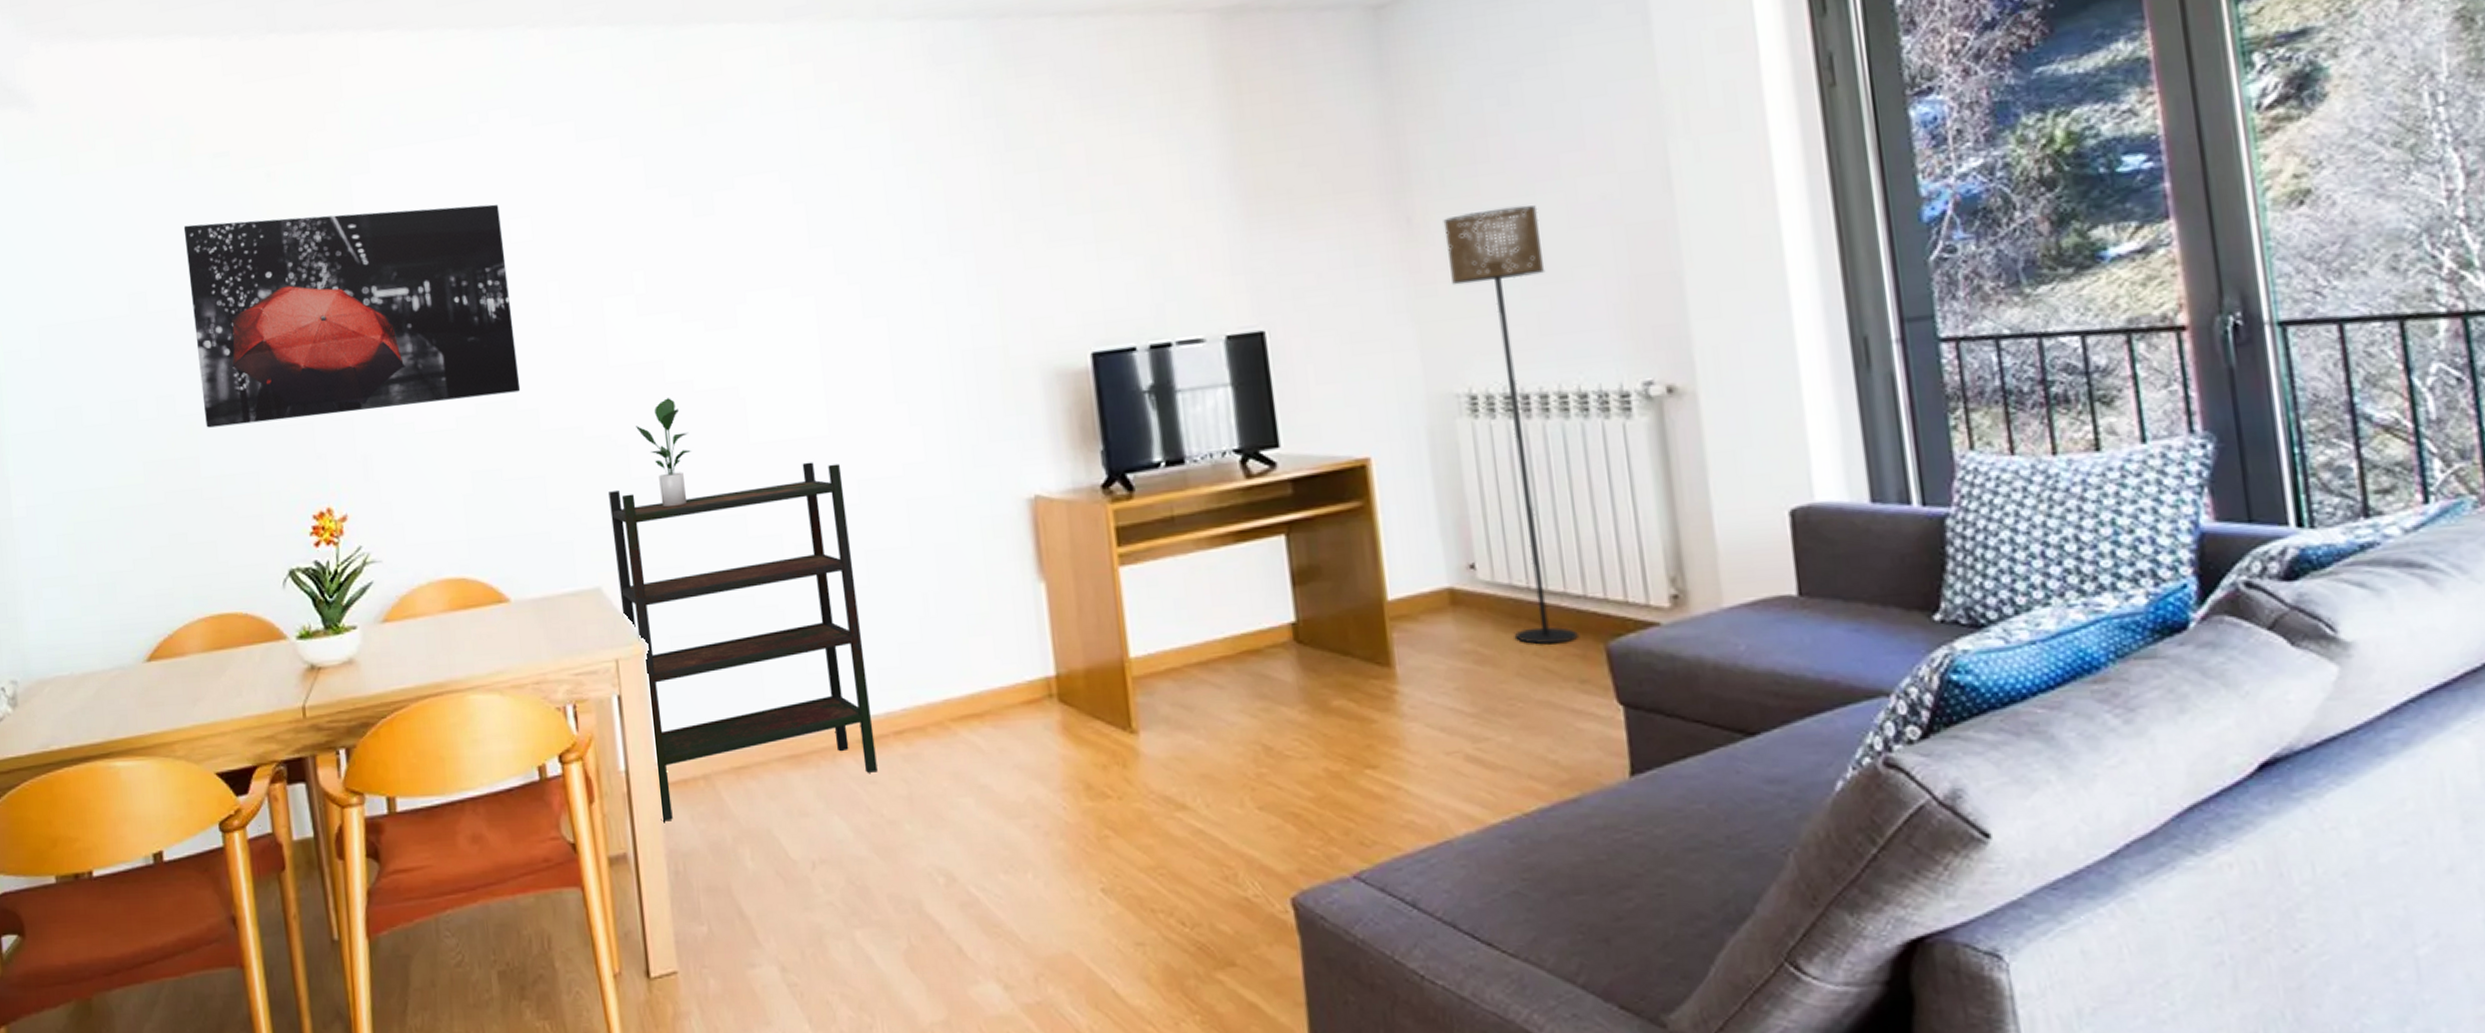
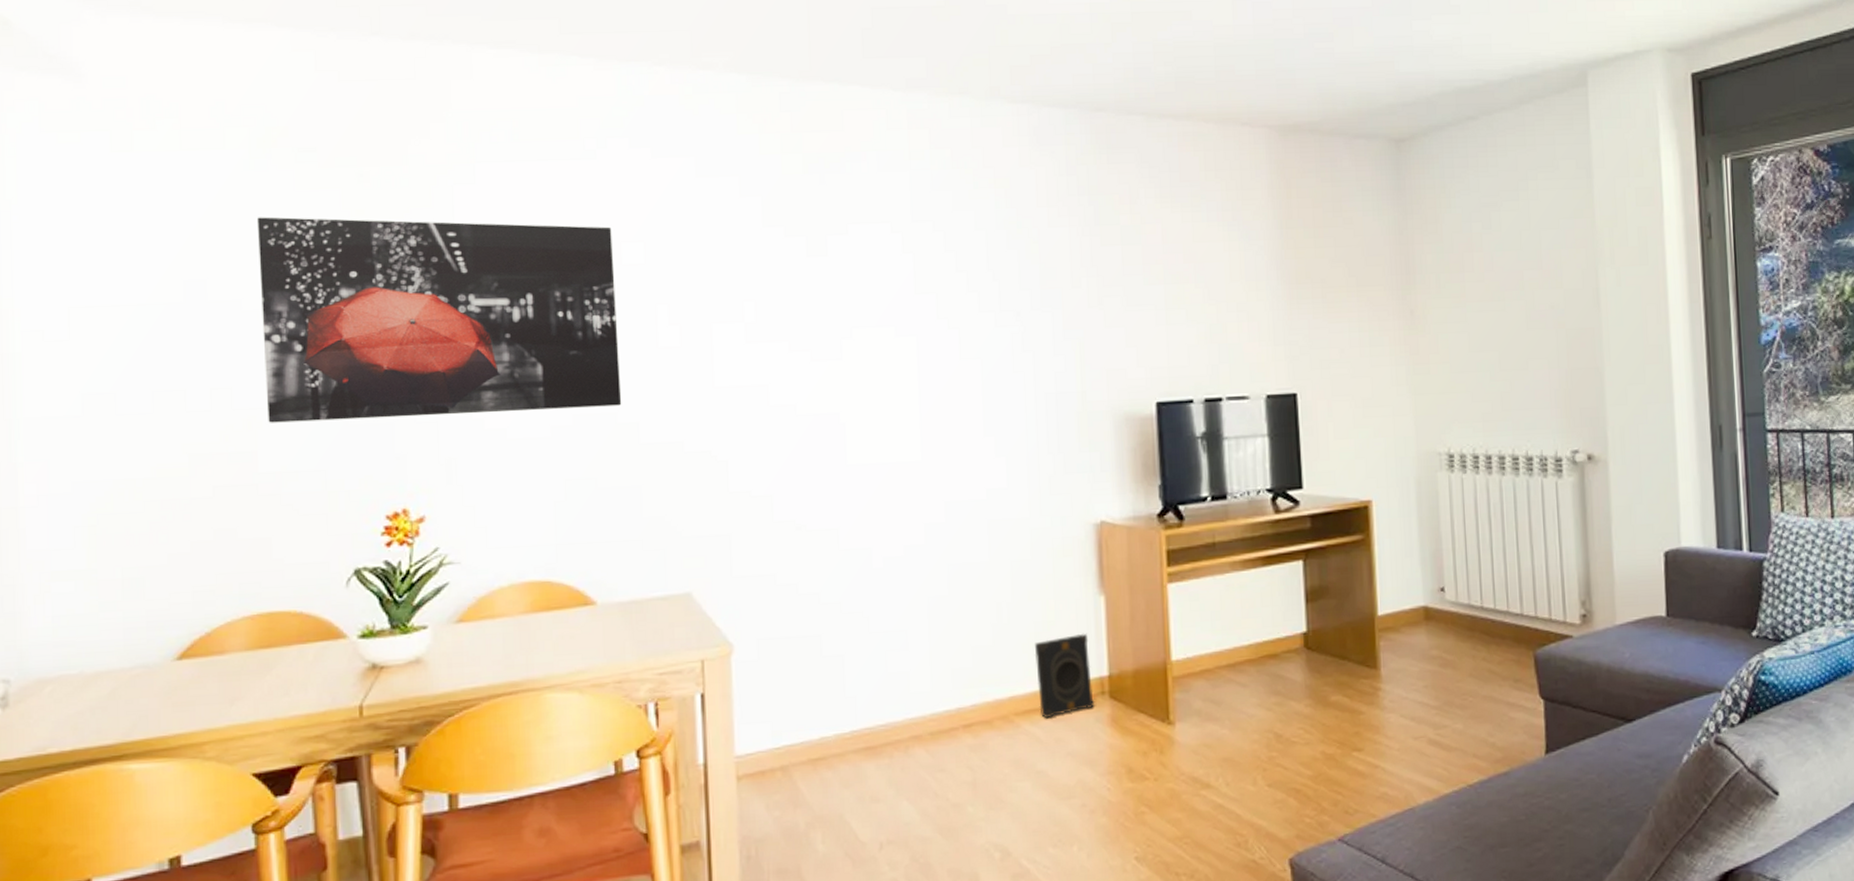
bookshelf: present [609,462,878,822] -> none [705,484,946,811]
potted plant: present [636,398,691,508] -> none [737,420,789,521]
speaker: none [968,626,1042,725] -> present [1034,633,1095,719]
floor lamp: present [1443,205,1578,645] -> none [1437,308,1515,652]

